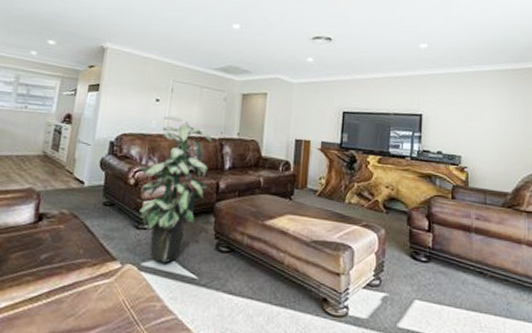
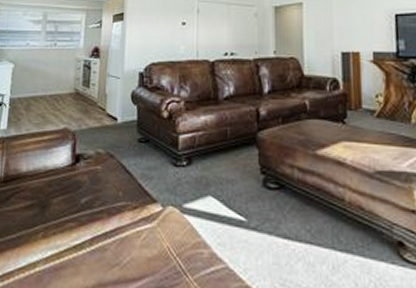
indoor plant: present [138,115,212,264] -> none [170,39,248,205]

